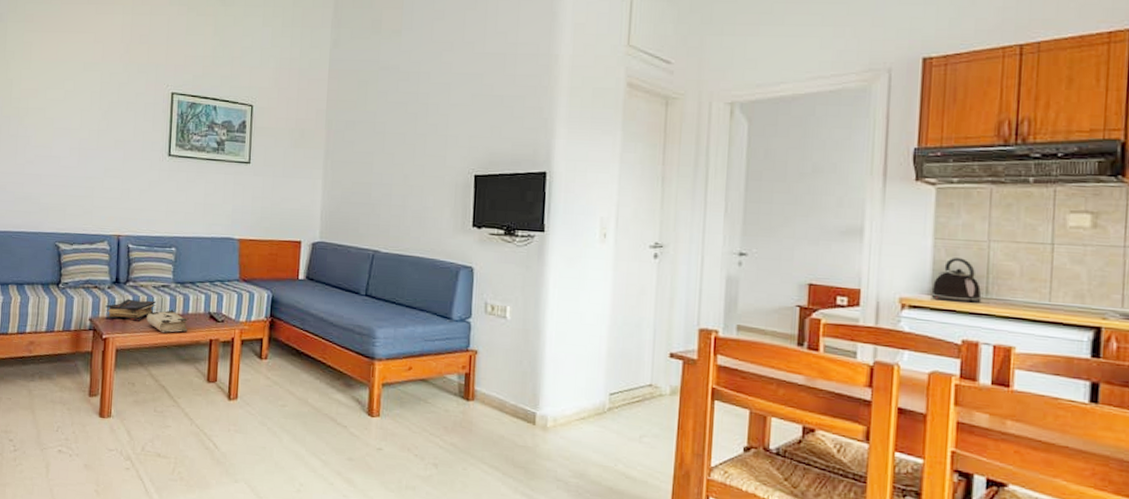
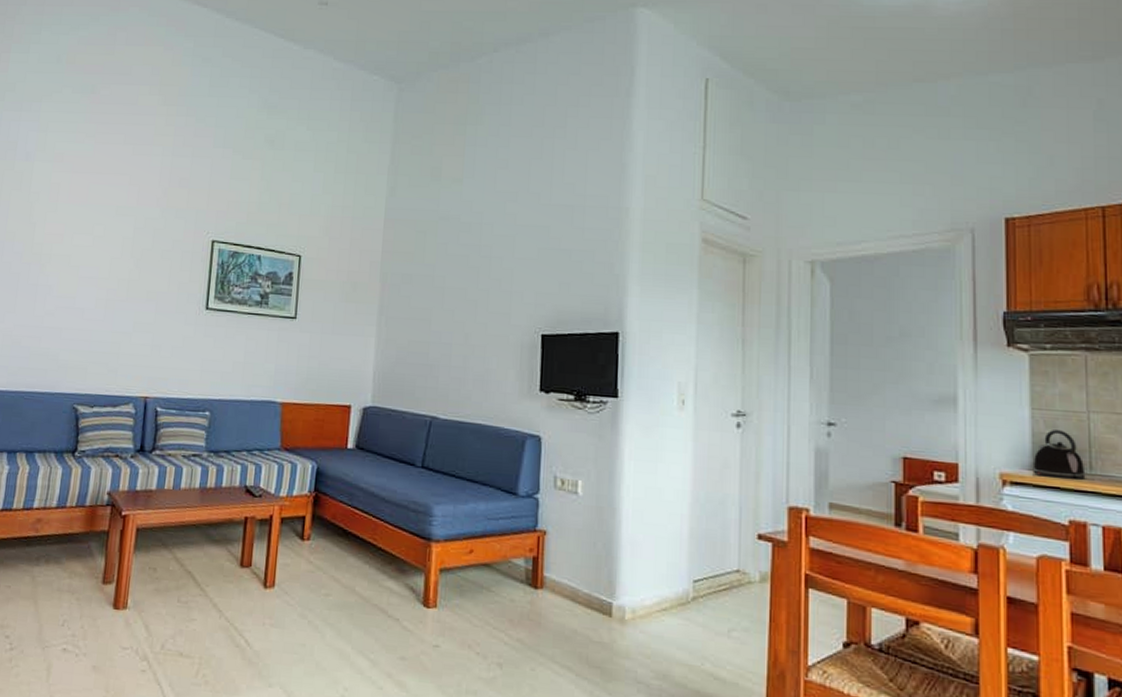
book: present [105,299,157,321] -> none [126,469,186,496]
book: present [146,310,188,334] -> none [173,482,220,510]

